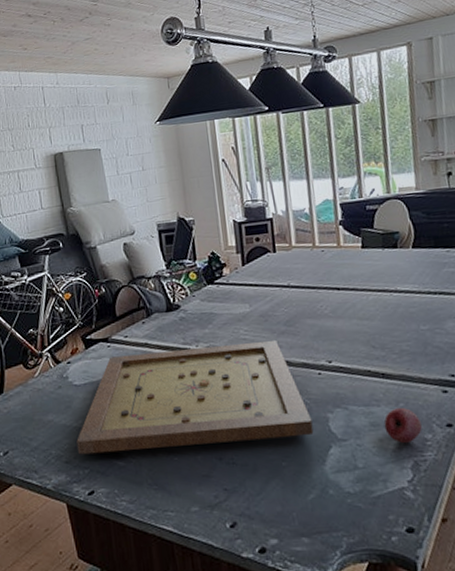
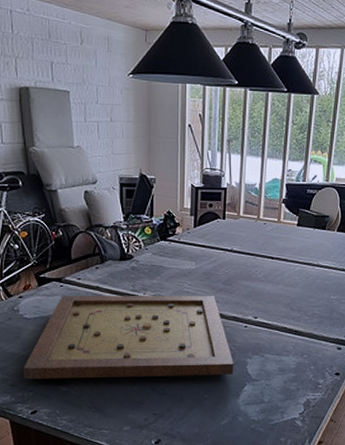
fruit: present [384,407,422,444] -> none [289,358,317,386]

